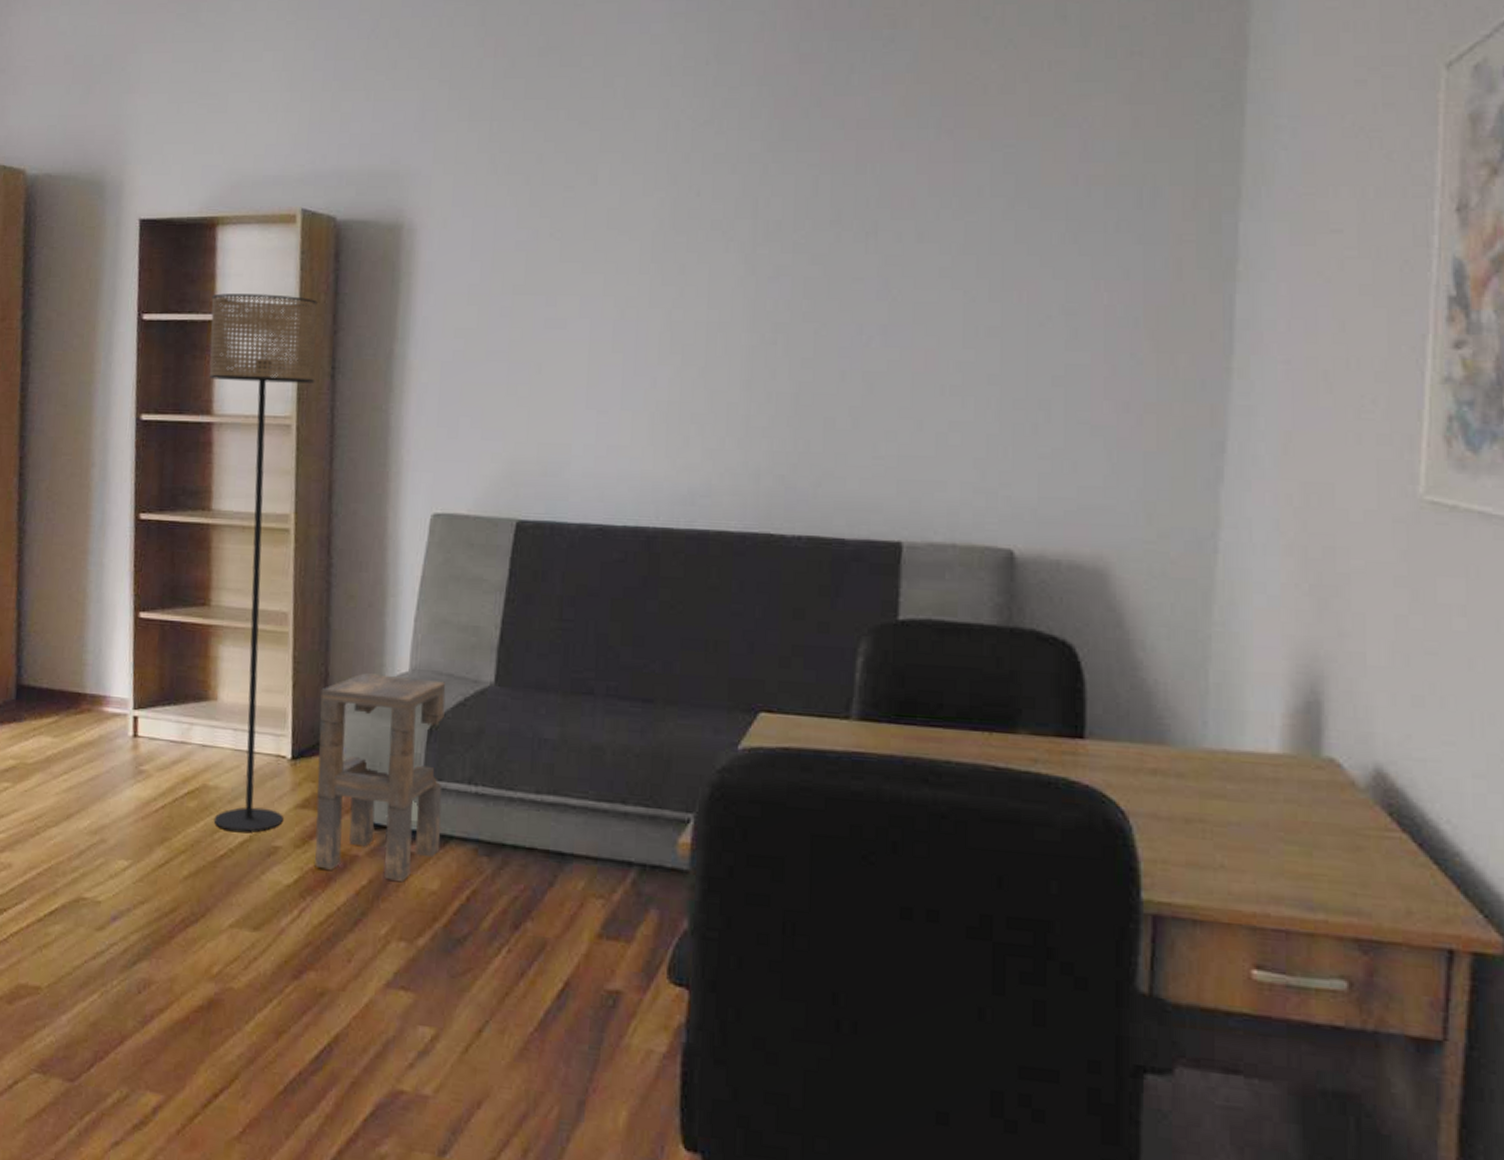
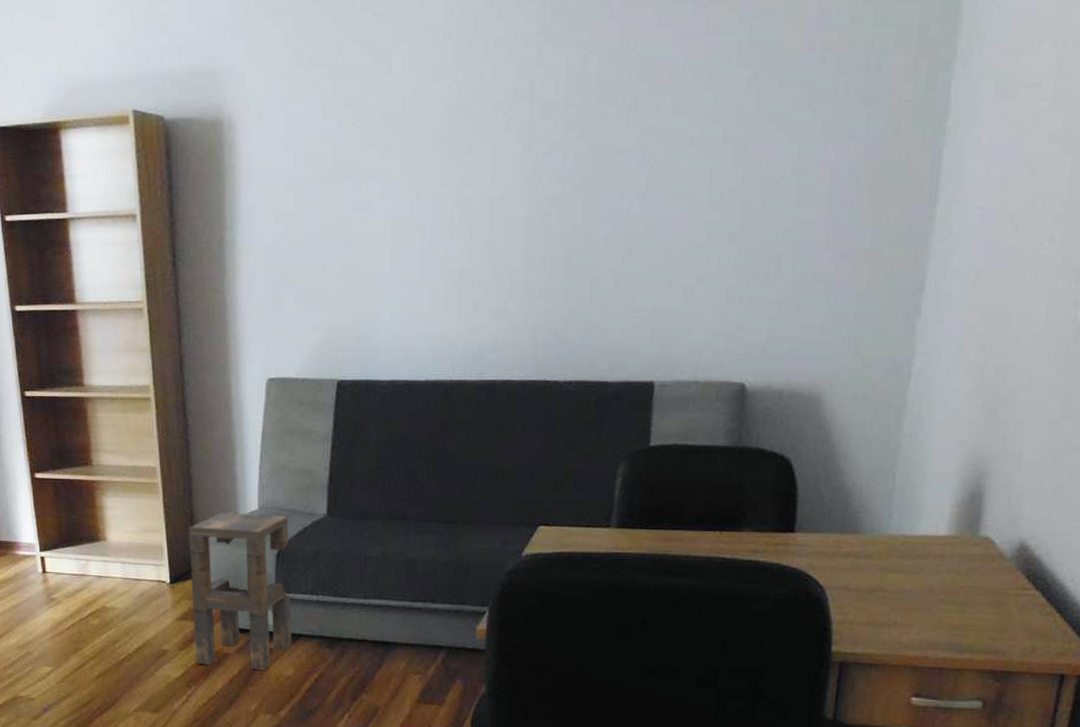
floor lamp: present [209,293,318,832] -> none [63,192,168,640]

